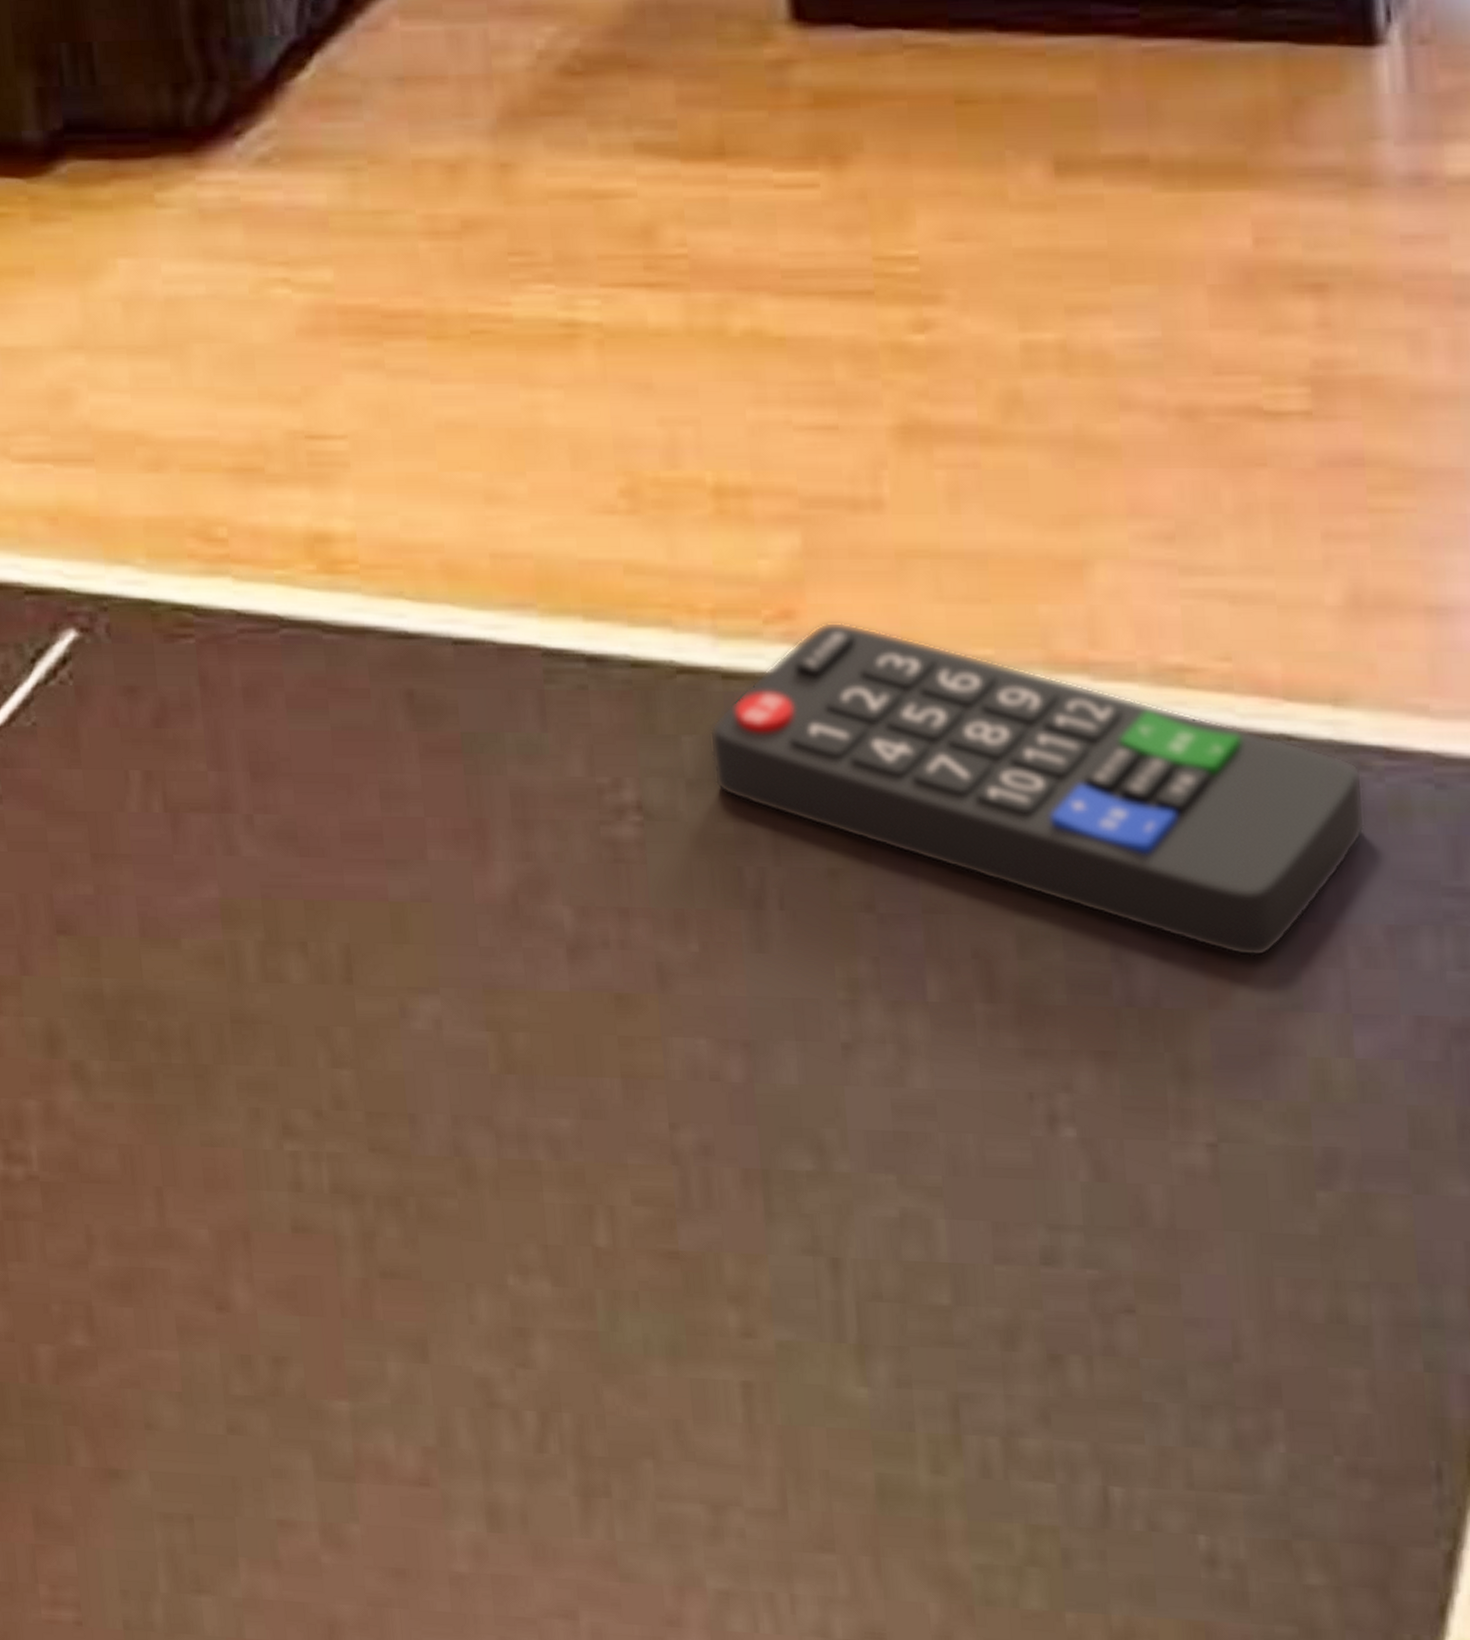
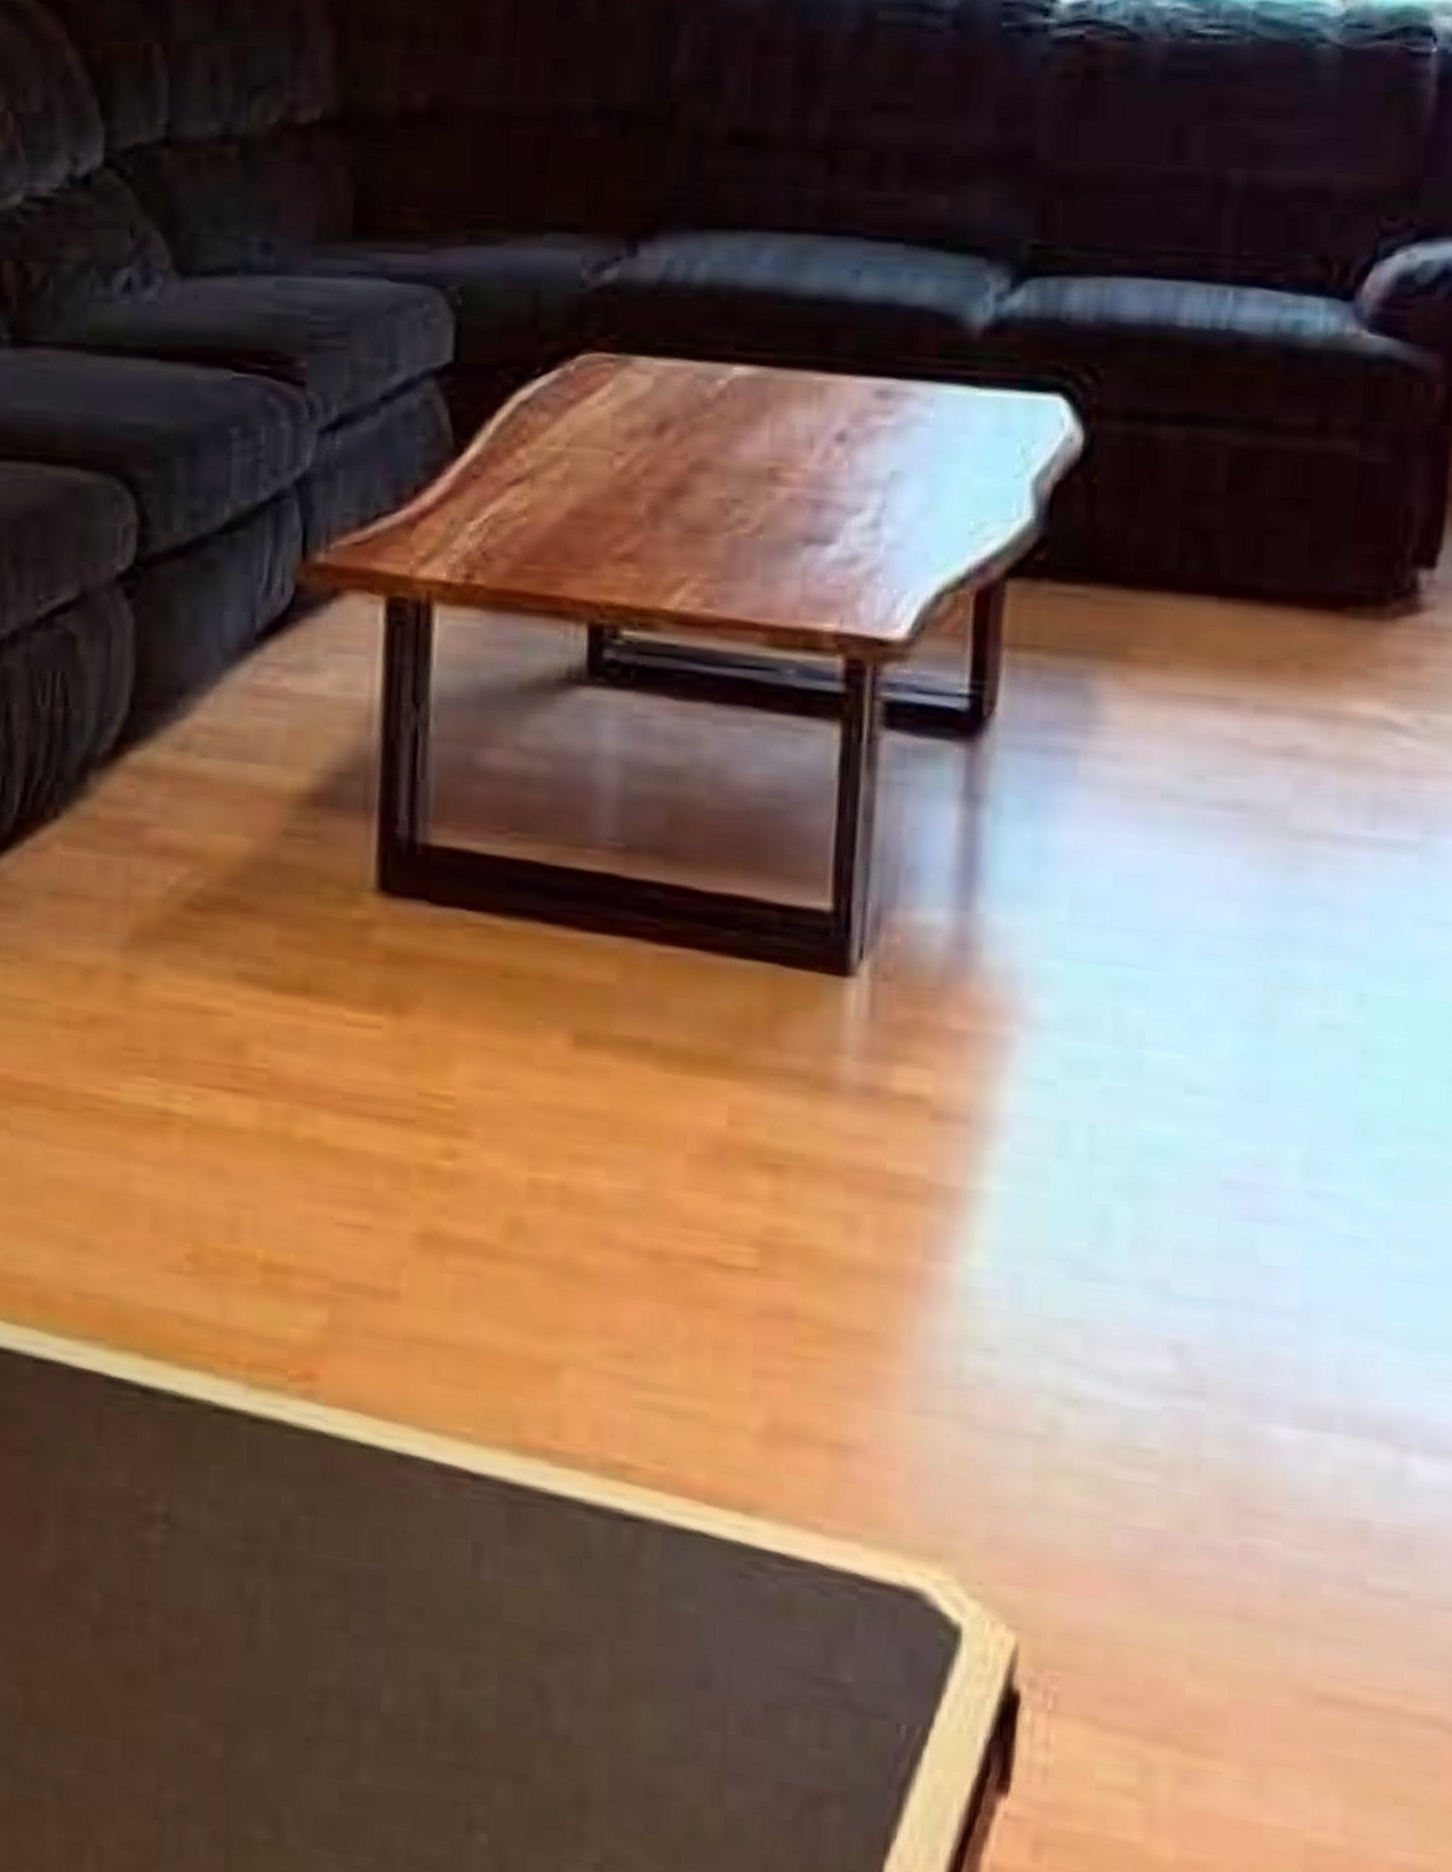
remote control: present [709,622,1366,957] -> none [231,1386,760,1714]

